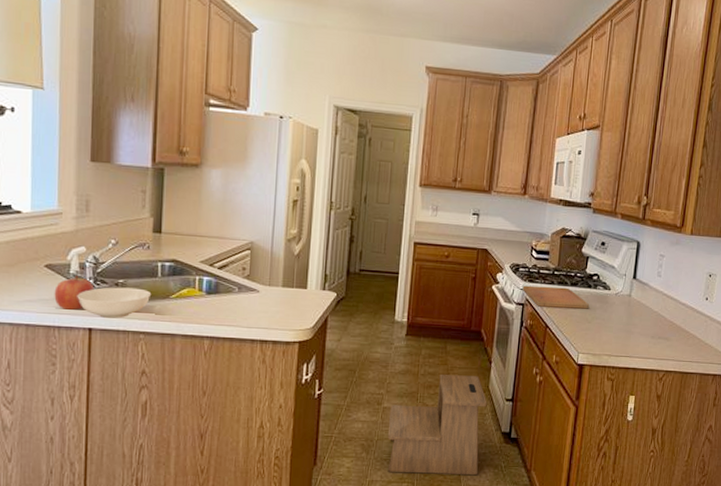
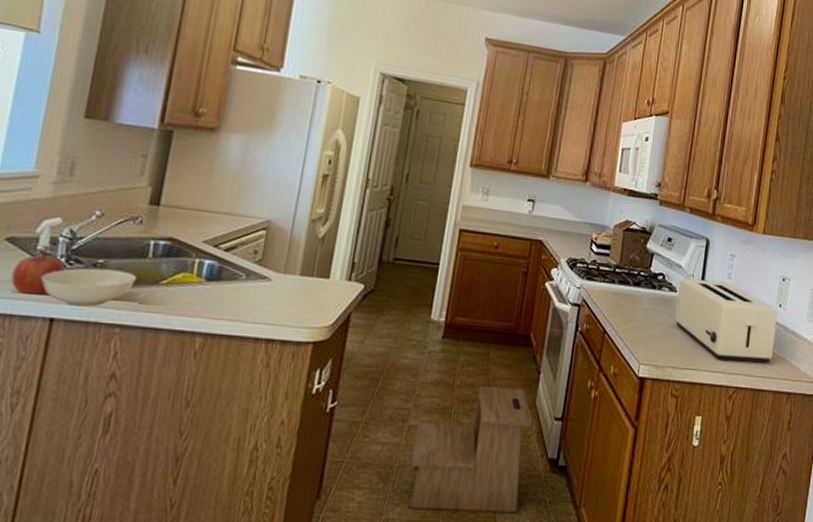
cutting board: present [522,285,590,309] -> none [579,283,654,313]
toaster: none [609,277,705,350] -> present [674,278,778,363]

